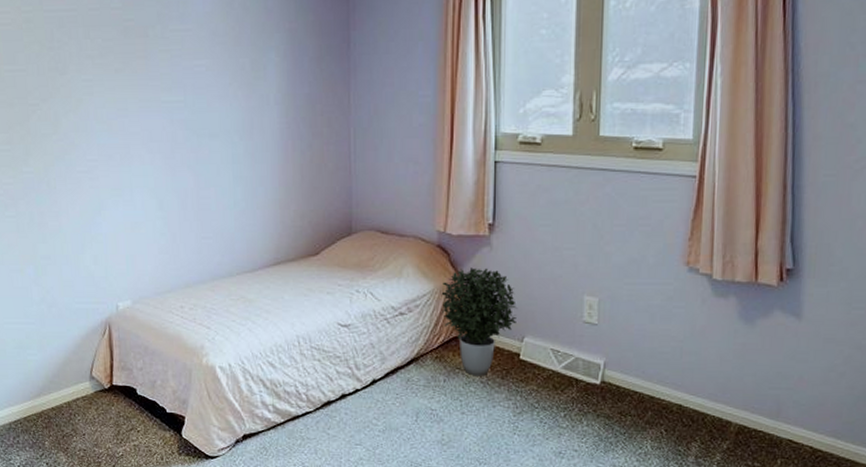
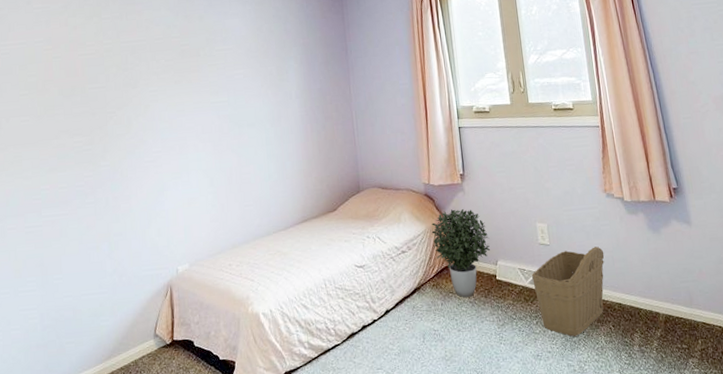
wicker basket: none [567,333,671,437] -> present [532,246,605,337]

